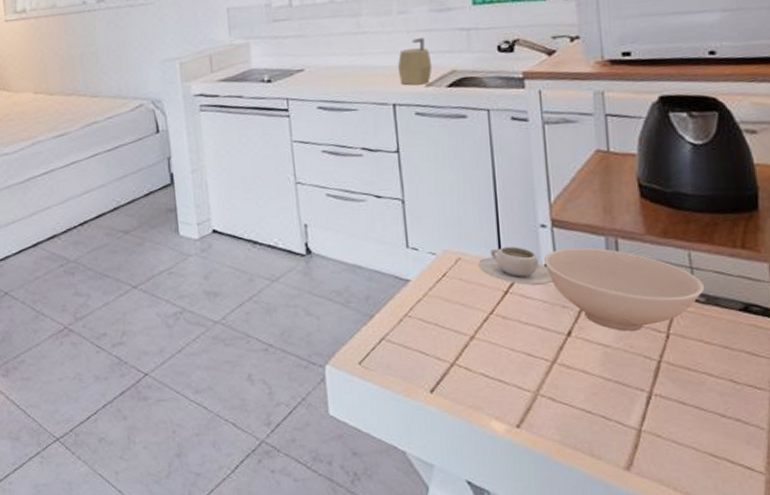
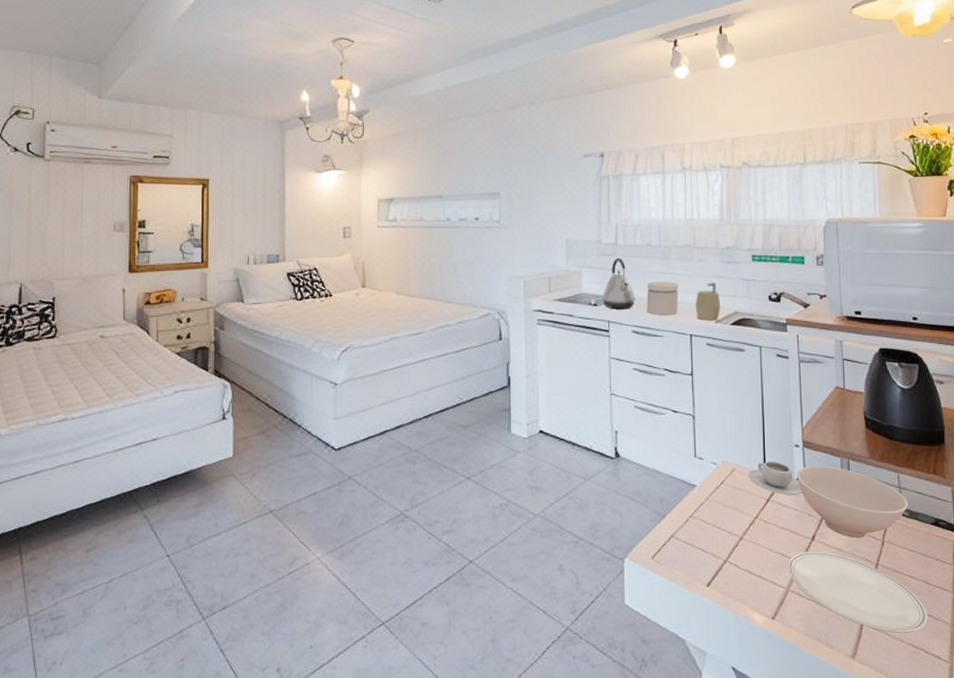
kettle: none [277,21,319,84] -> present [602,258,635,309]
jar: none [333,43,376,85] -> present [646,282,679,315]
plate: none [535,348,734,441] -> present [788,551,928,633]

